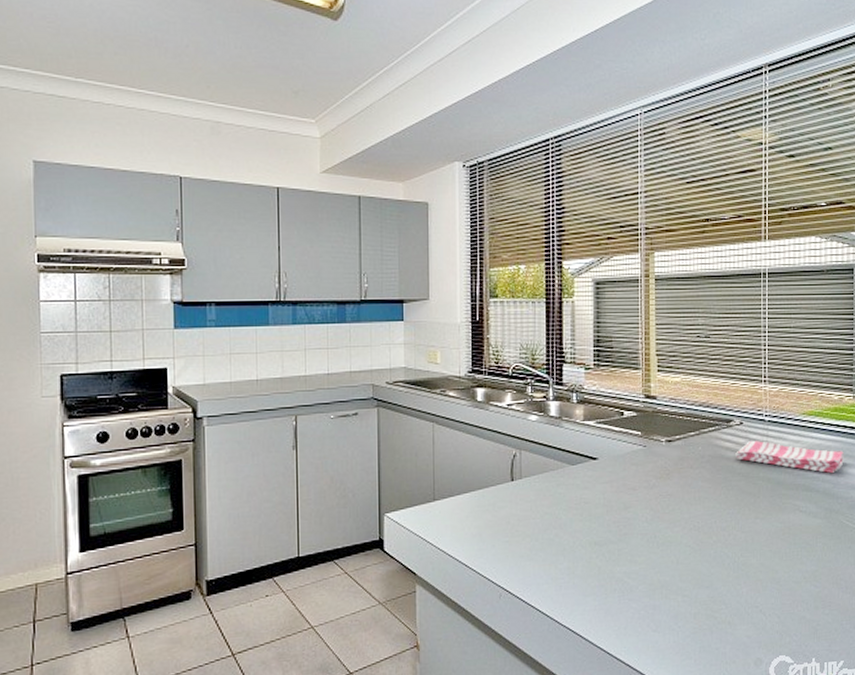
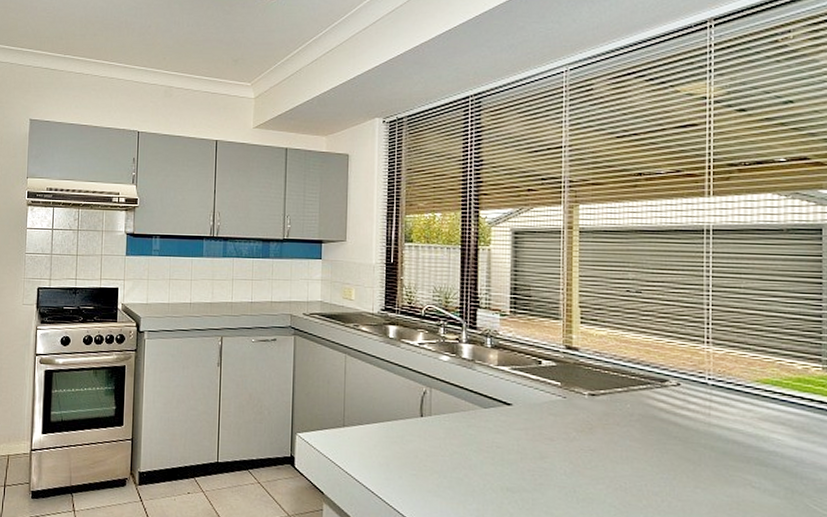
dish towel: present [736,441,844,474] -> none [671,404,810,451]

